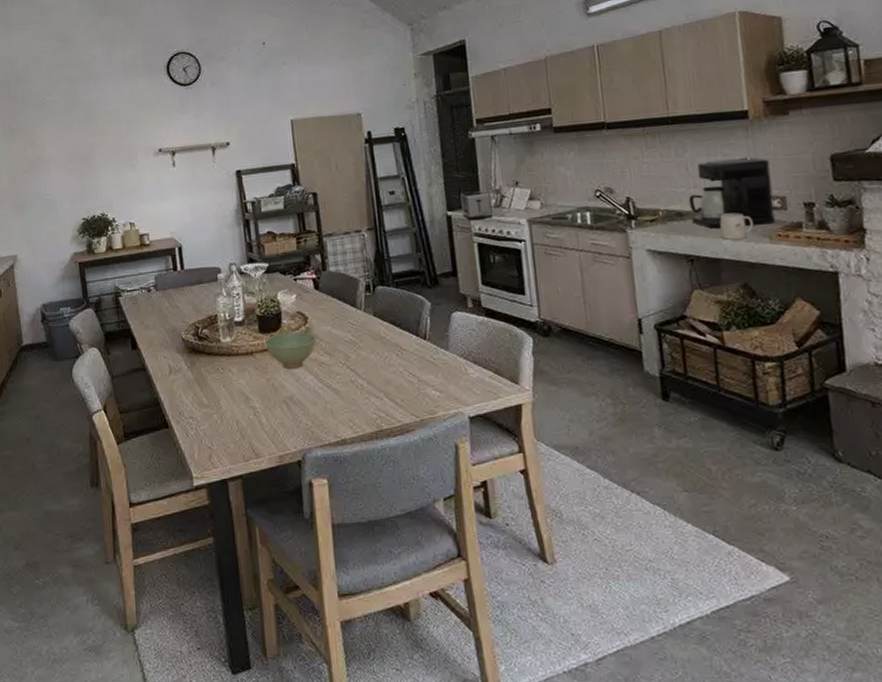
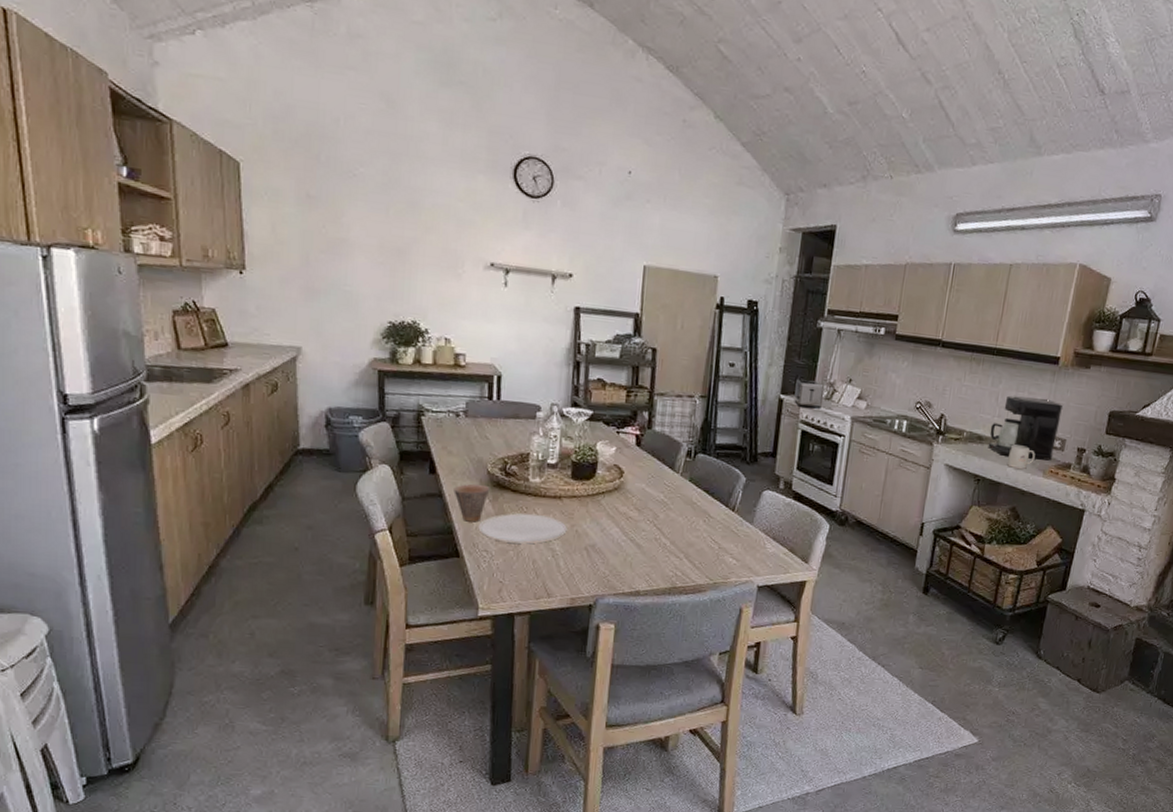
cup: none [155,352,187,391] -> present [454,483,490,522]
plate: none [181,373,264,407] -> present [478,513,567,544]
bowl: present [264,331,316,369] -> none [575,482,629,519]

